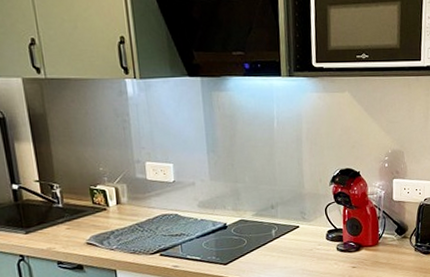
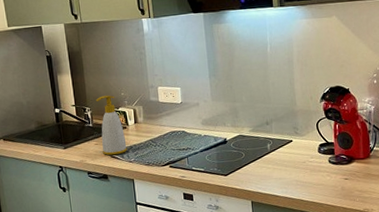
soap bottle: none [66,169,108,242] -> present [95,95,127,156]

